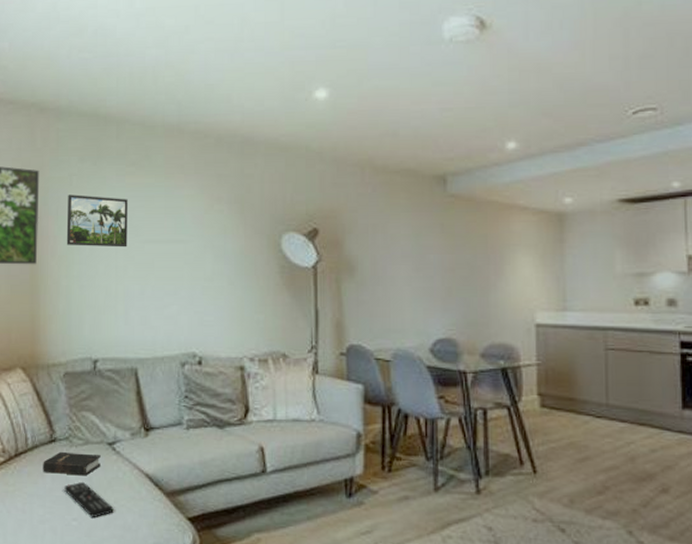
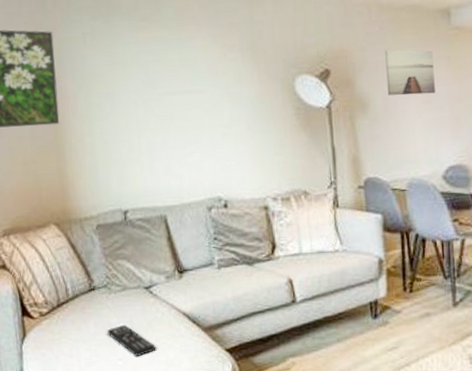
hardback book: present [43,451,101,476] -> none [85,298,140,320]
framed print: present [66,195,128,248] -> none [83,53,146,103]
wall art: none [376,213,427,261] -> present [385,49,435,96]

